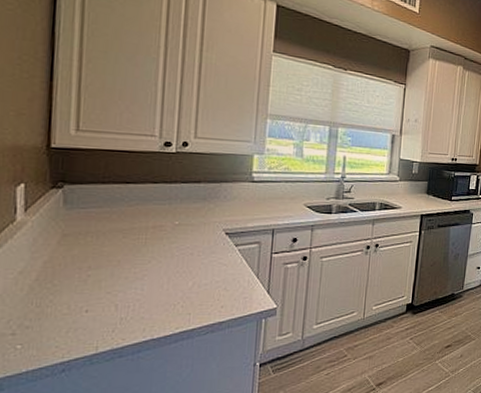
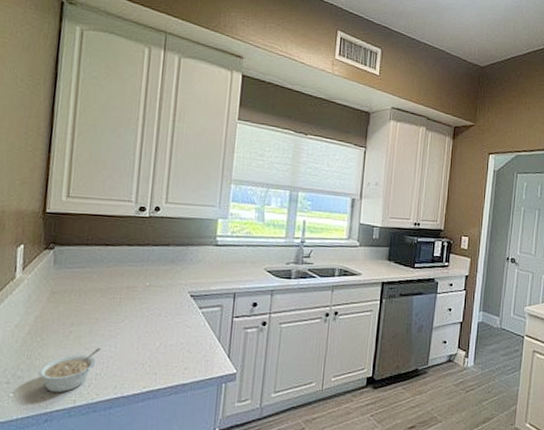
legume: none [49,292,125,340] -> present [37,348,101,392]

